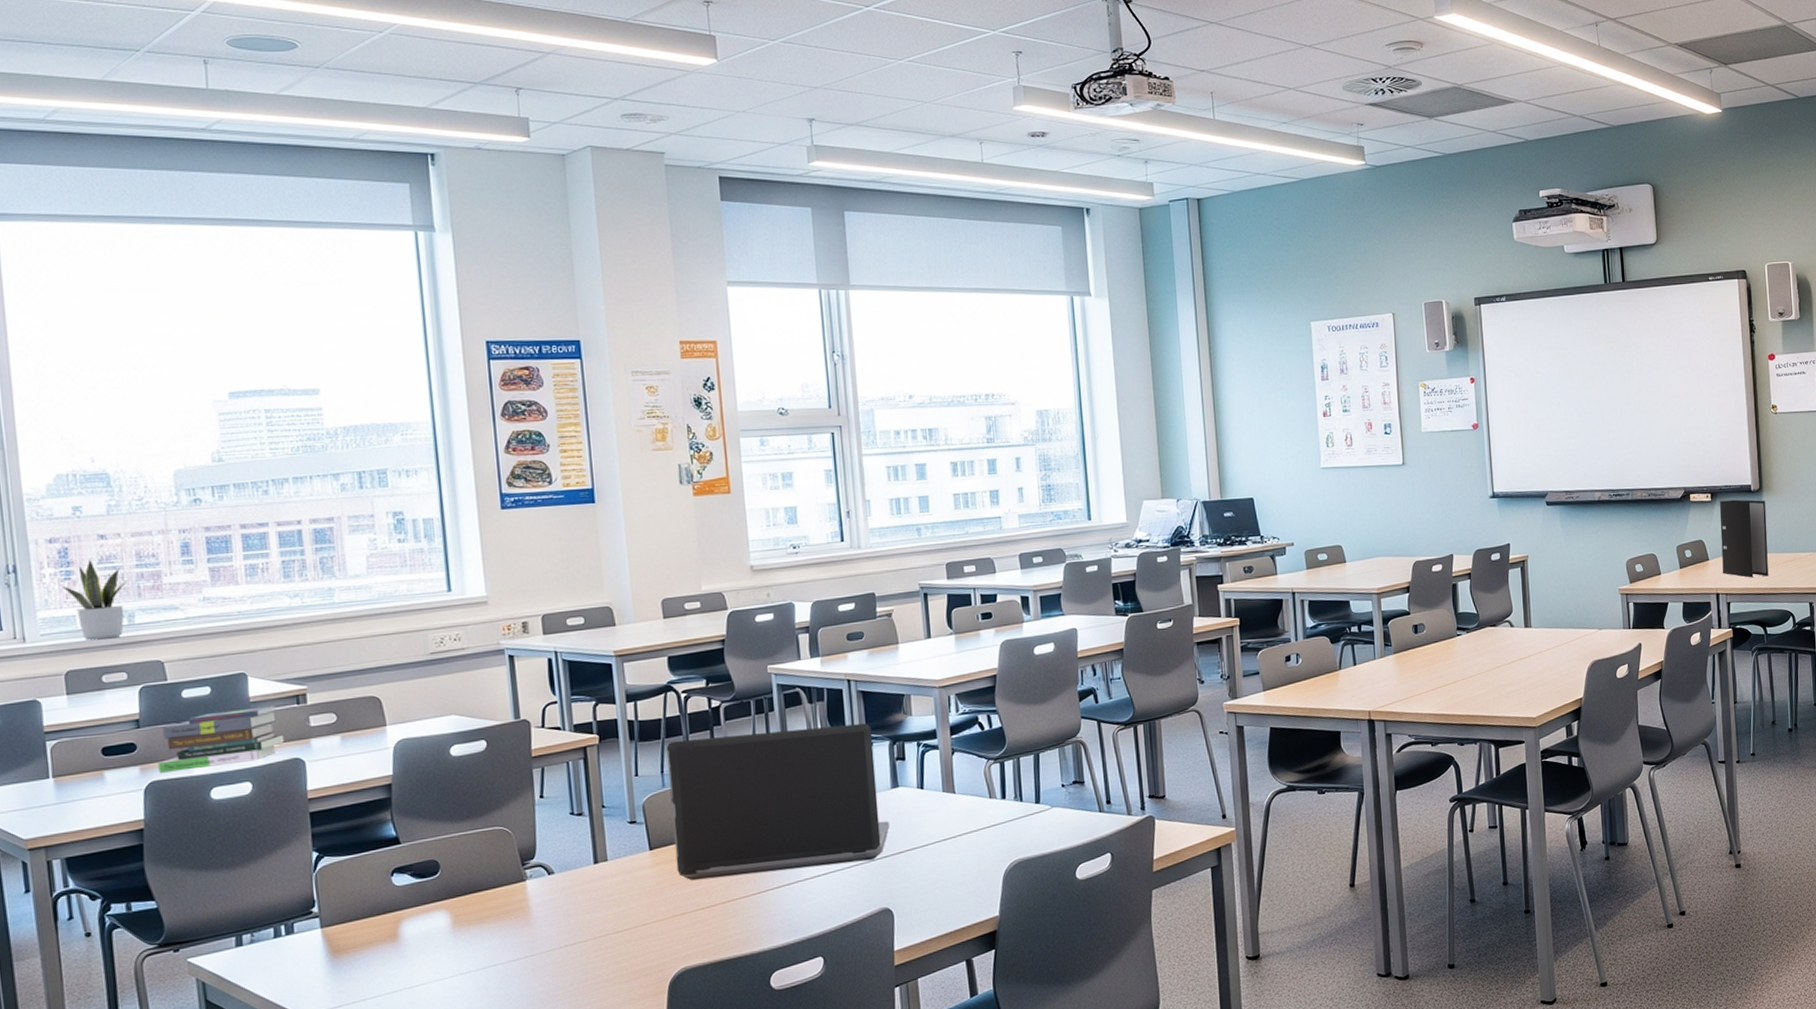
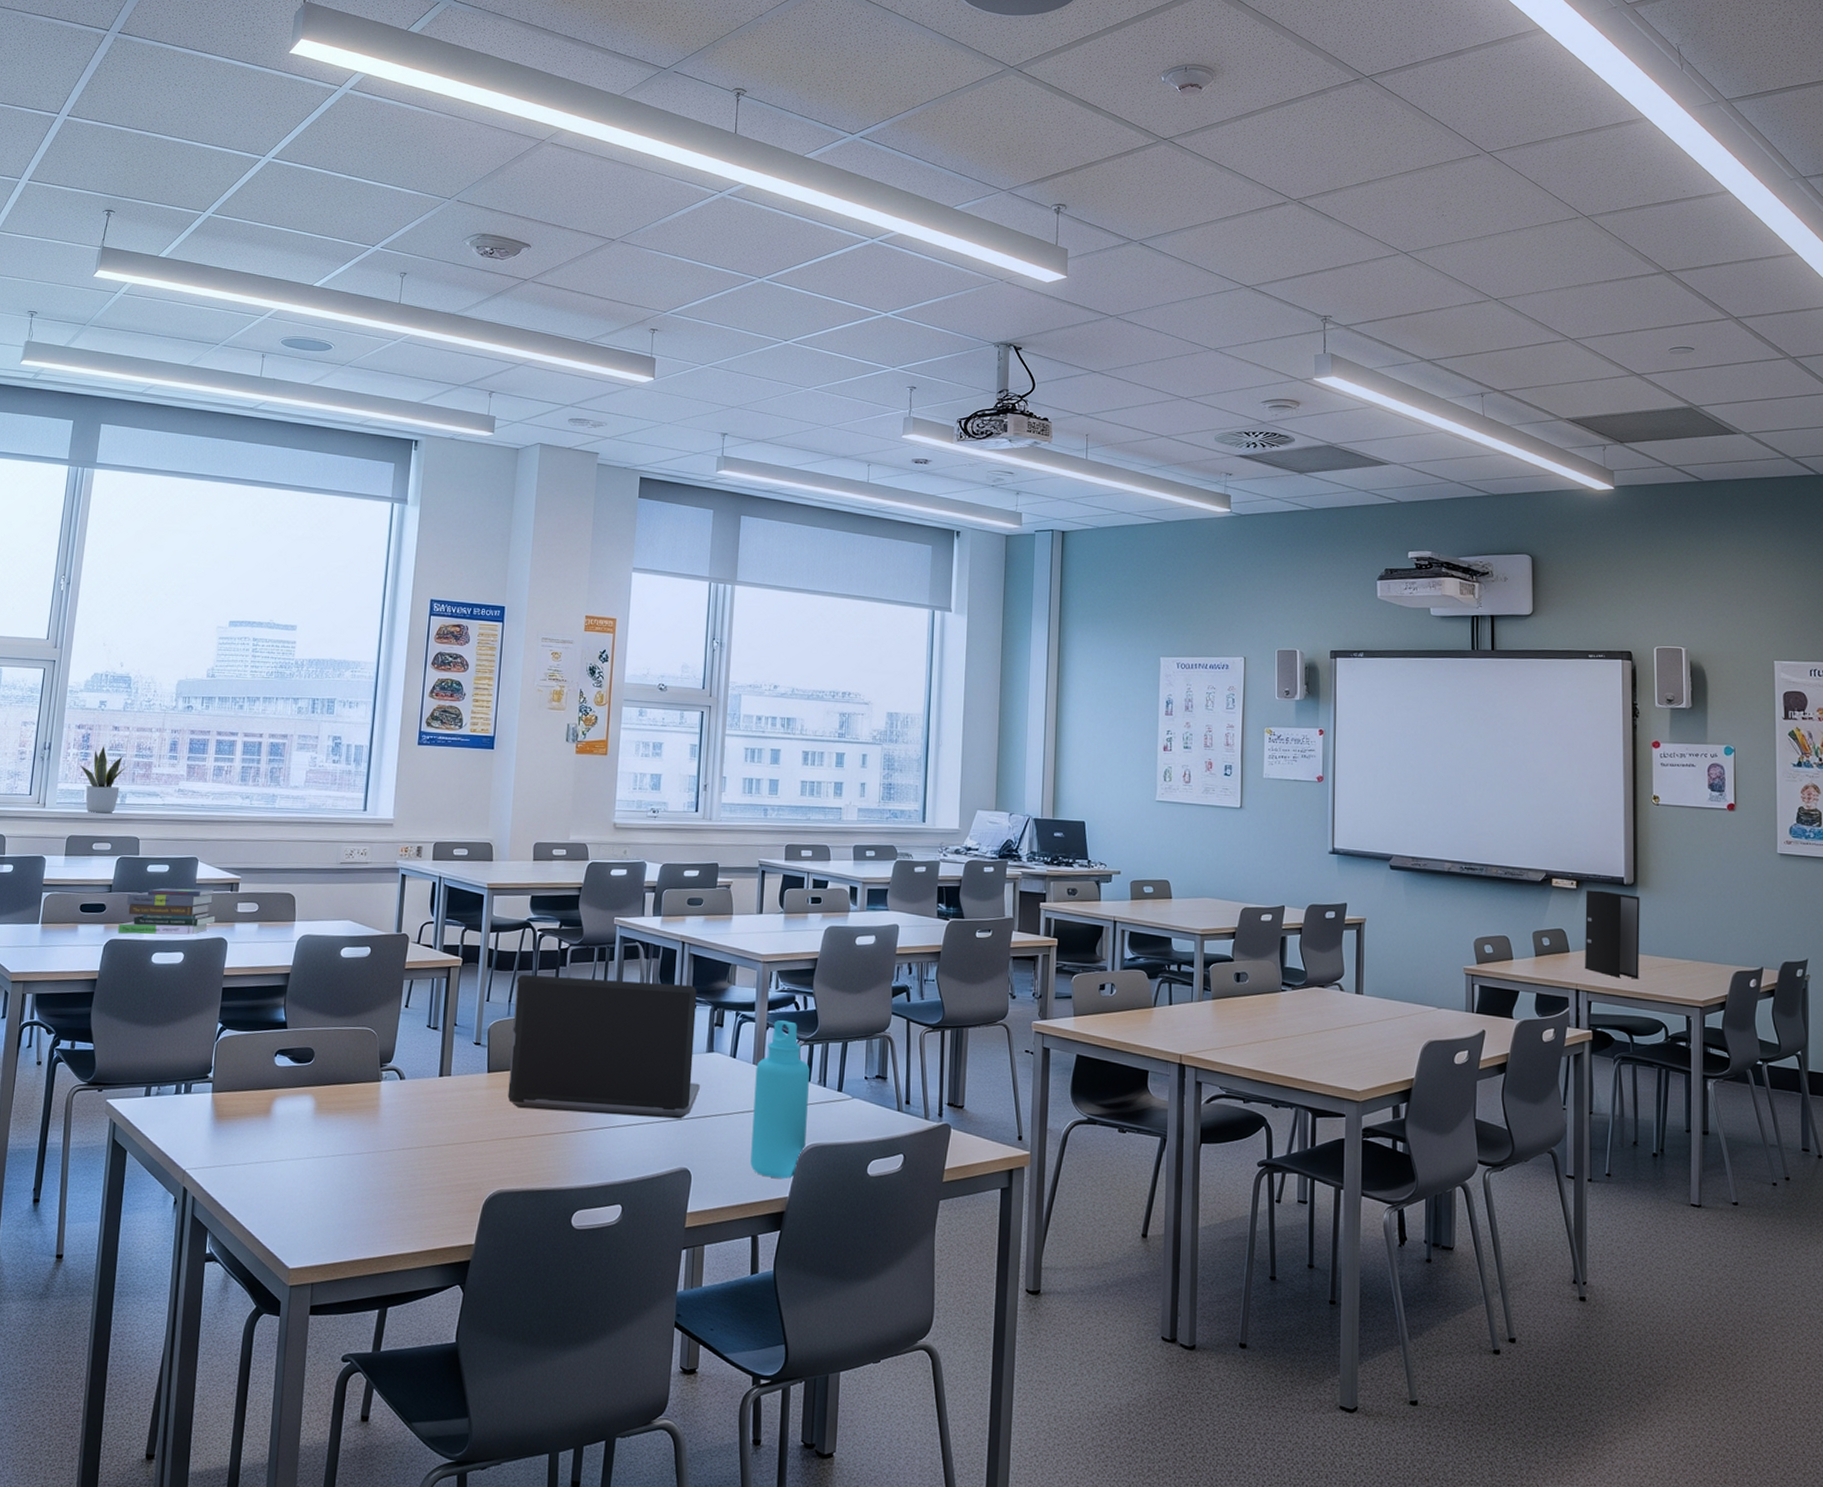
water bottle: none [946,742,1010,901] -> present [750,1020,810,1178]

